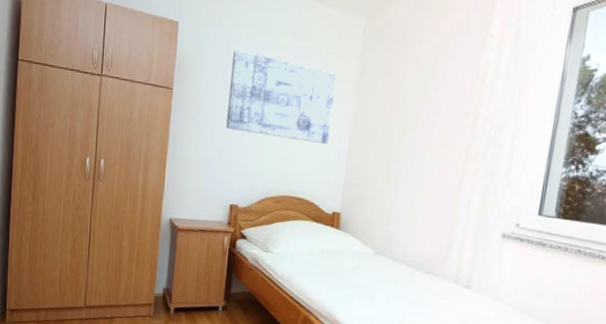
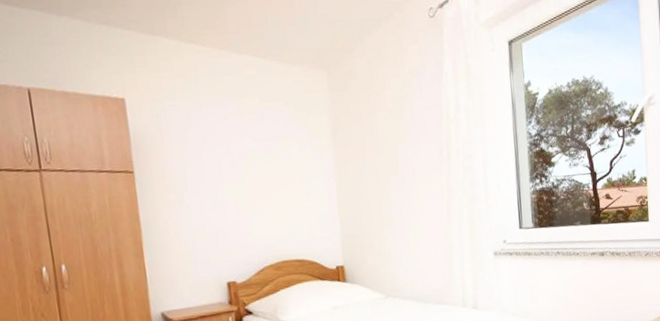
wall art: present [226,50,336,144] -> none [196,120,317,204]

